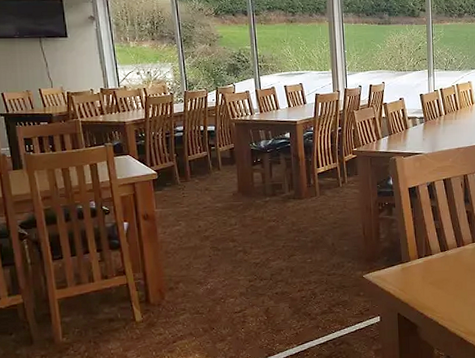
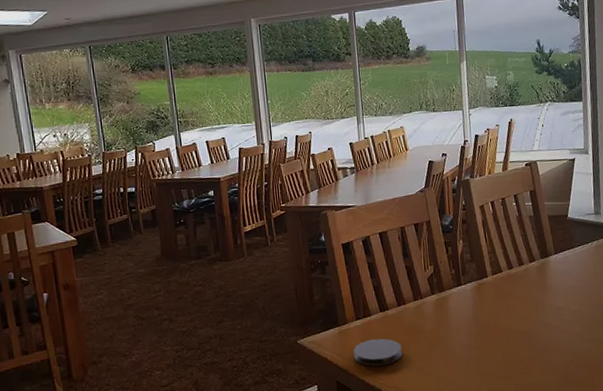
coaster: none [415,276,460,301] -> present [353,338,403,367]

